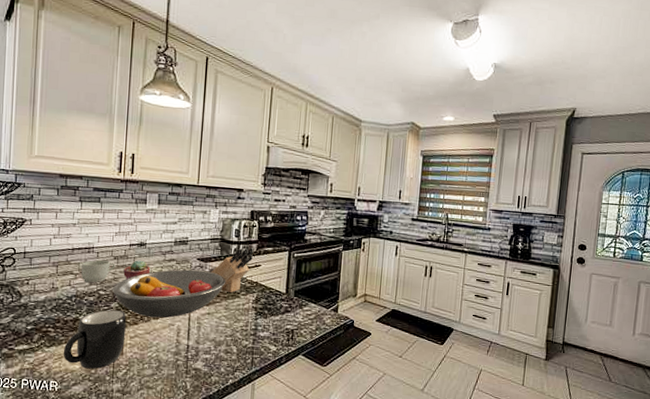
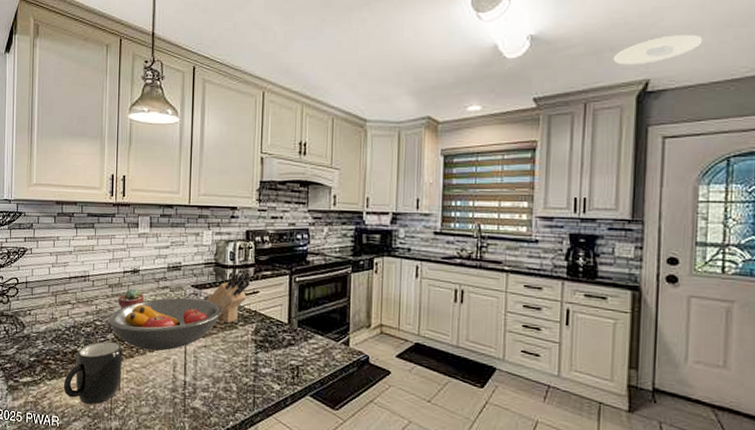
mug: present [81,259,116,283] -> none [78,288,110,313]
recessed light: none [552,75,613,96] -> present [613,34,703,65]

